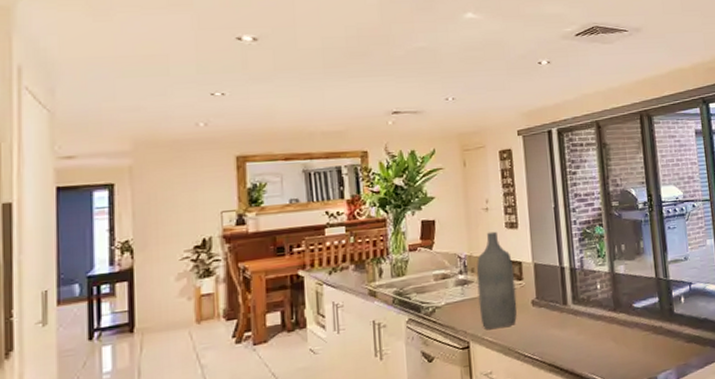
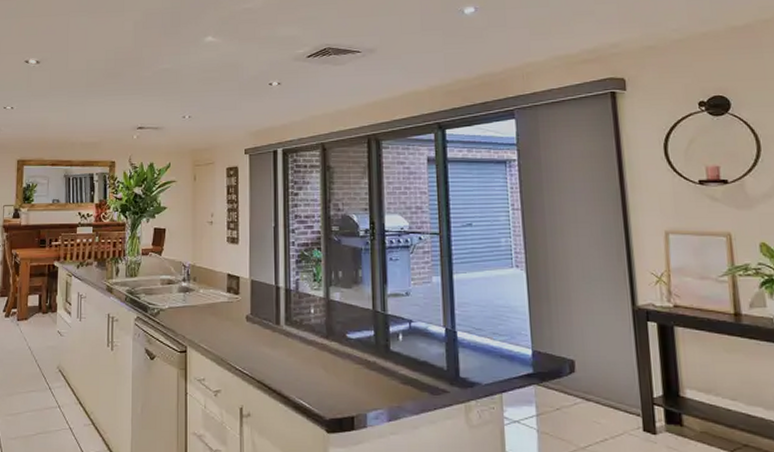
bottle: present [476,231,517,330] -> none [198,244,232,338]

